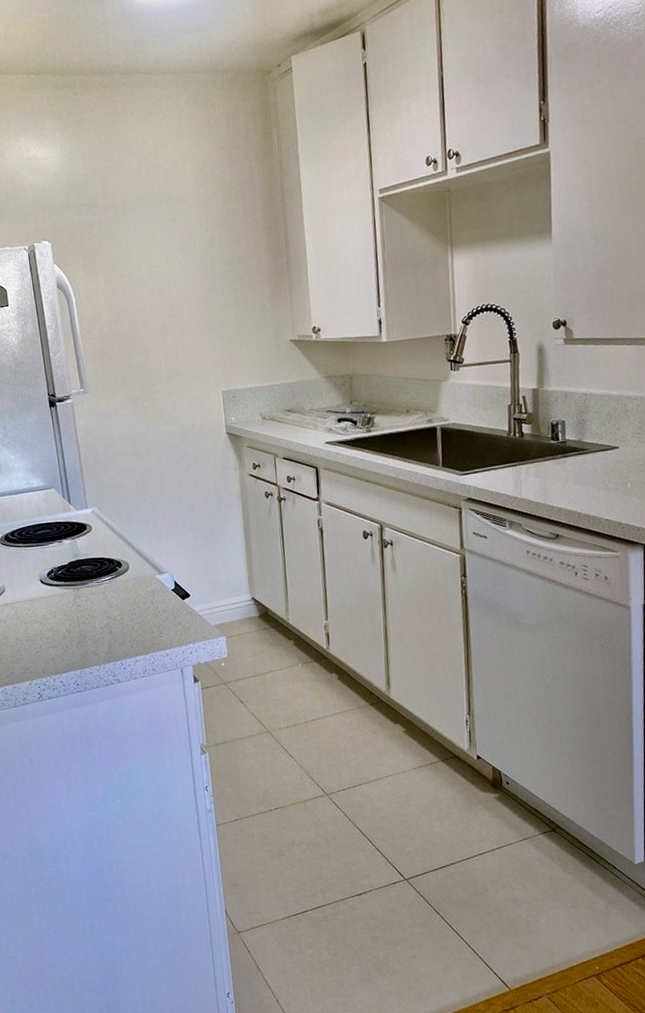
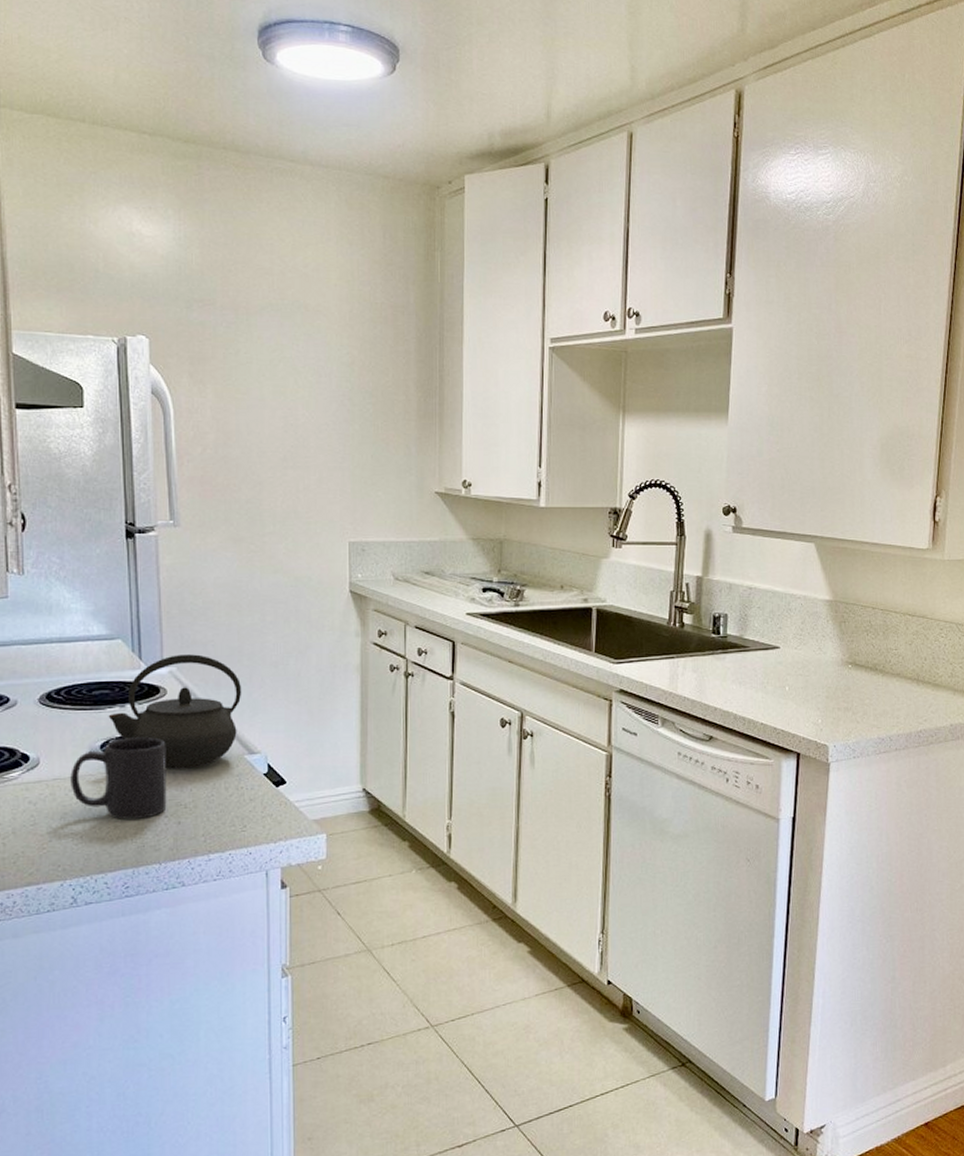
mug: none [28,565,101,631] -> present [70,737,167,819]
kettle: none [50,496,149,590] -> present [108,654,242,769]

